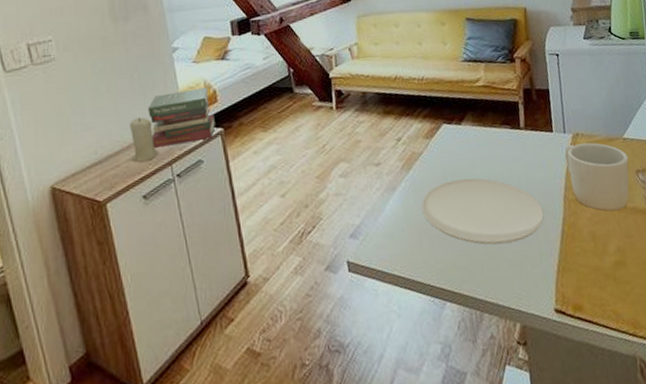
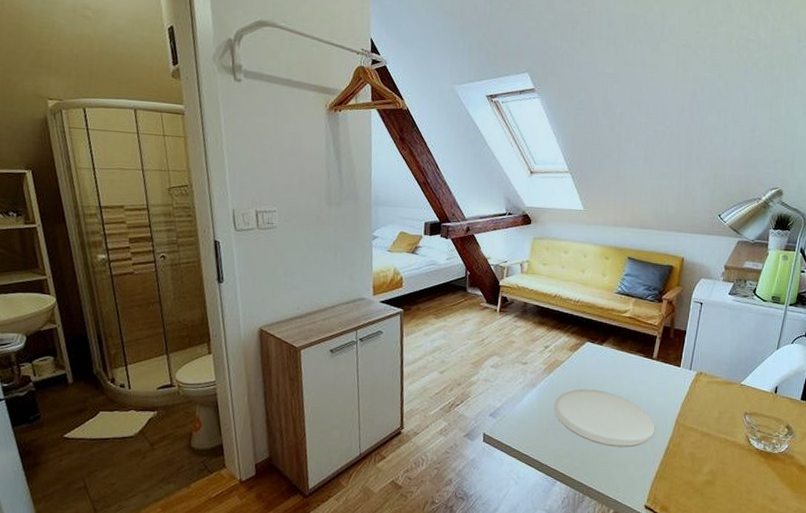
candle: present [130,117,159,163] -> none [325,287,349,324]
books: present [148,87,215,148] -> none [344,272,398,316]
mug: present [564,142,630,212] -> none [684,381,741,442]

